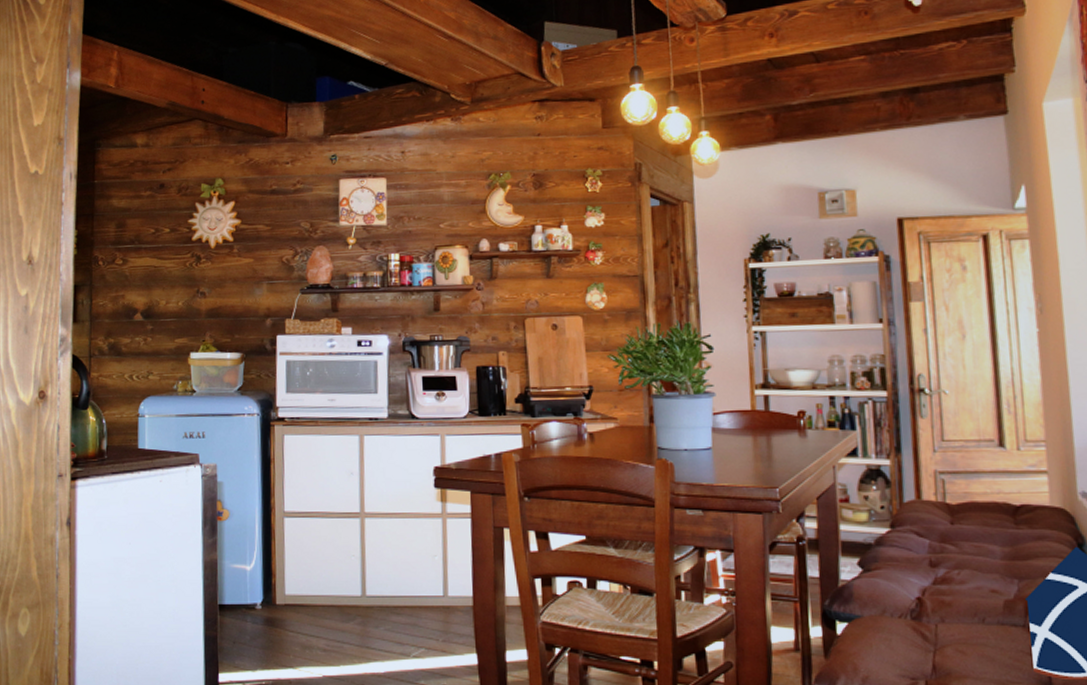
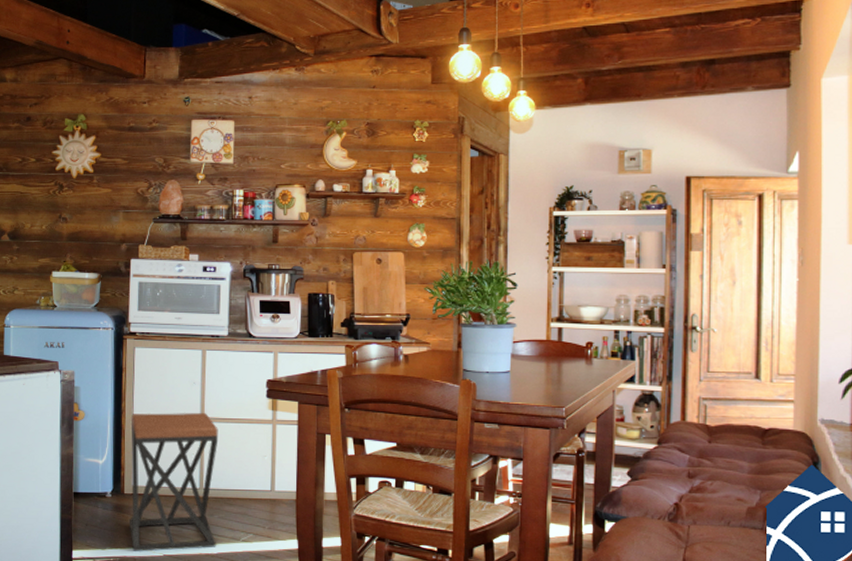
stool: none [281,506,383,672] -> present [130,412,219,552]

